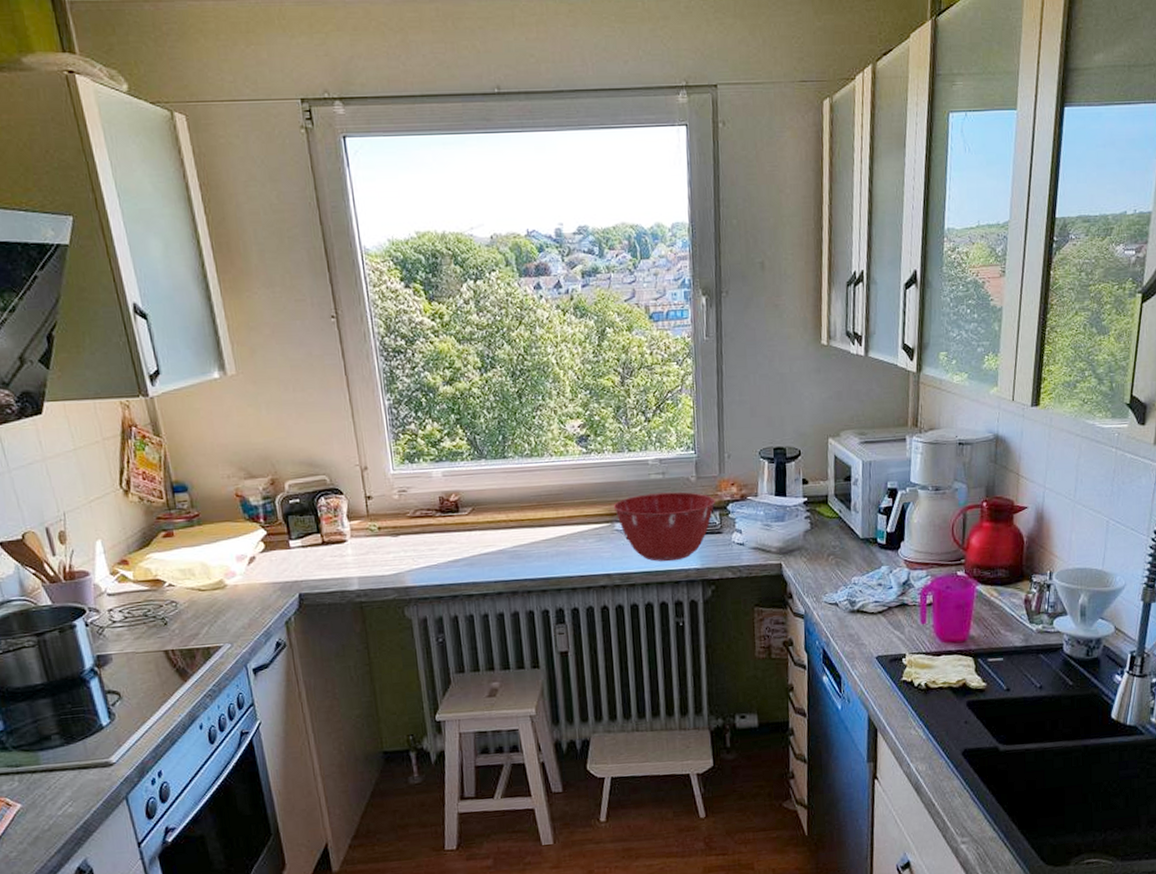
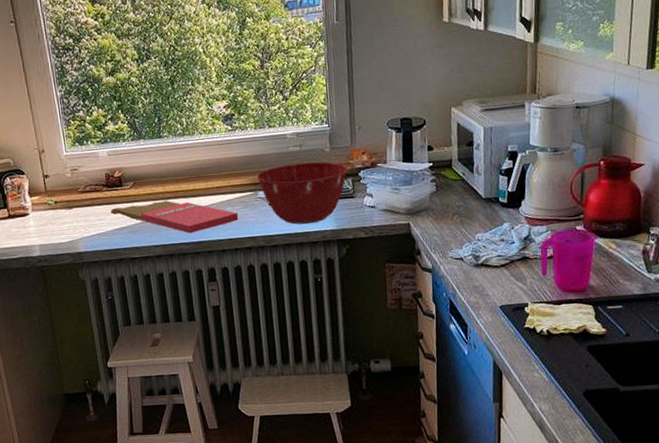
cutting board: none [444,530,592,569] -> present [111,200,239,234]

